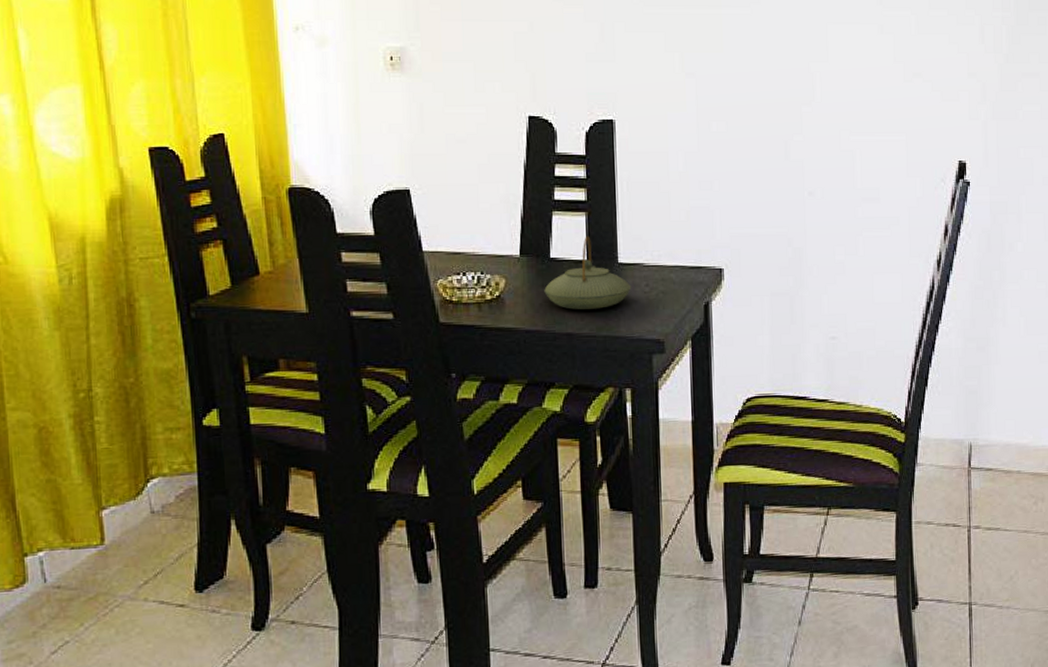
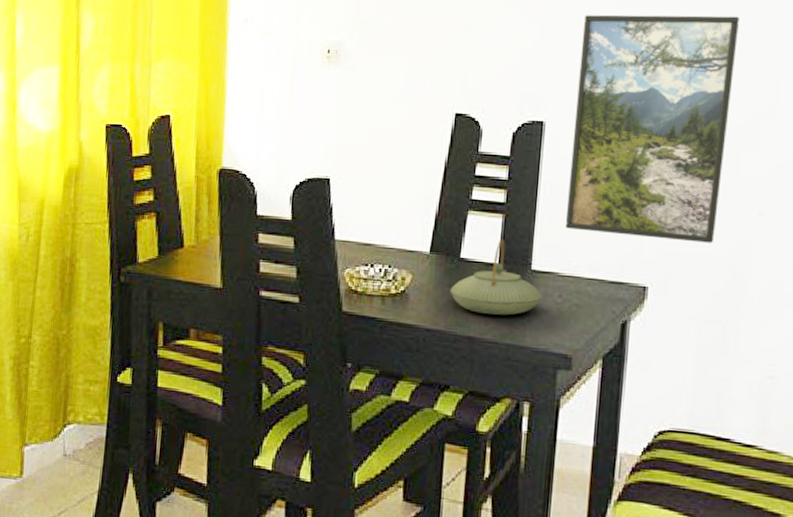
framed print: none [639,14,776,224] -> present [565,14,739,243]

